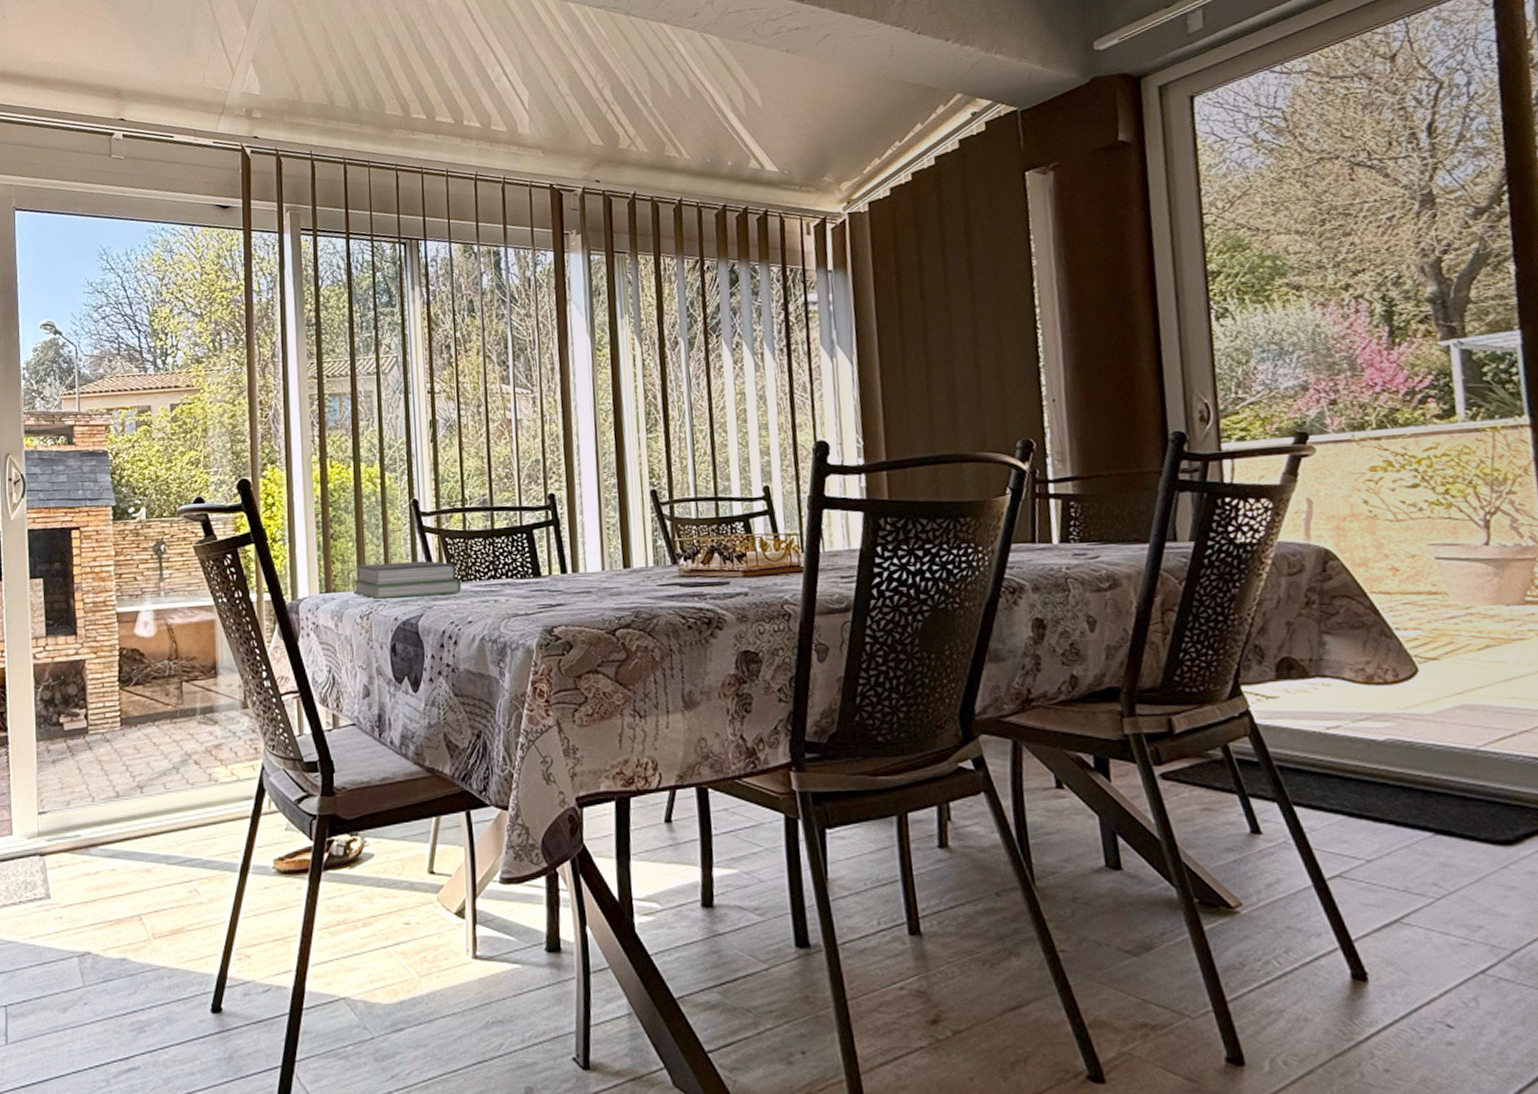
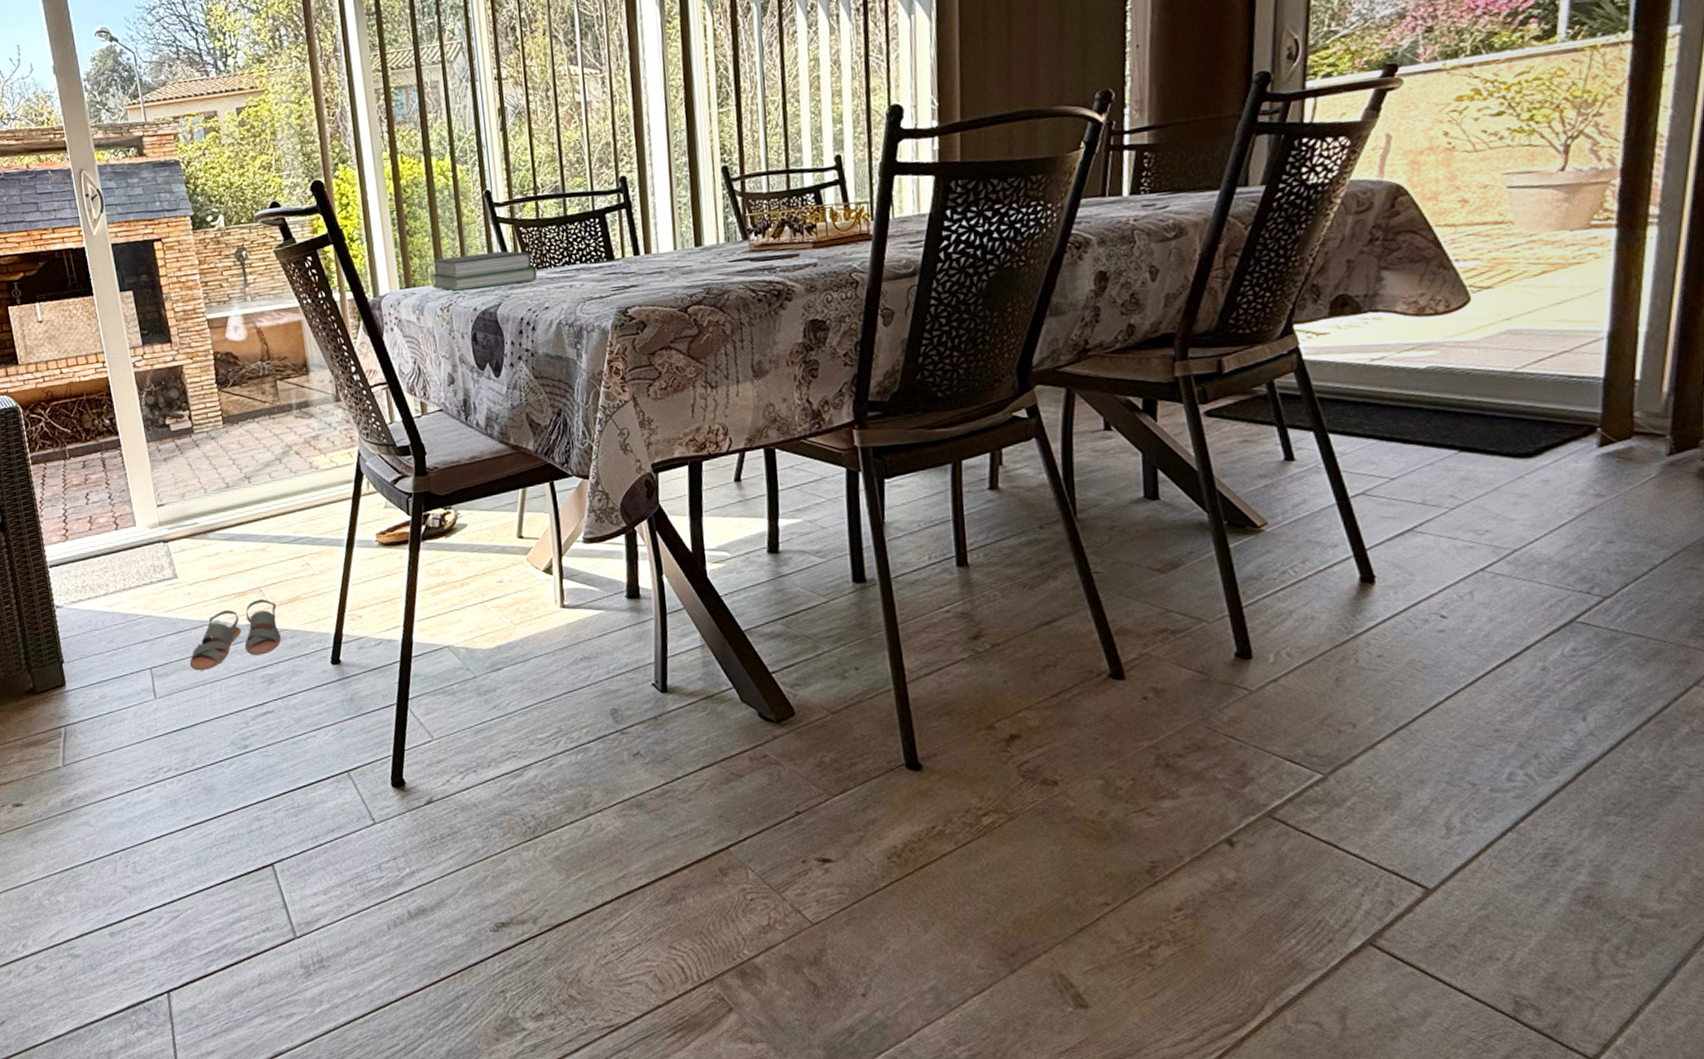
sandal: none [52,929,157,1011] -> present [190,599,281,670]

